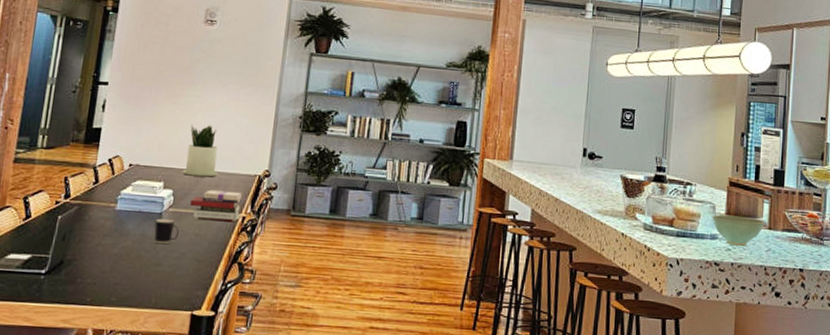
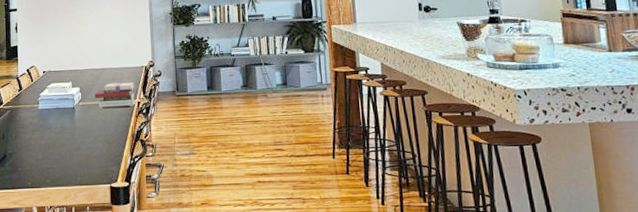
mug: present [154,218,179,245] -> none [70,111,90,133]
planter: present [182,125,218,178] -> none [84,31,113,74]
bowl: present [712,214,764,246] -> none [551,43,604,71]

